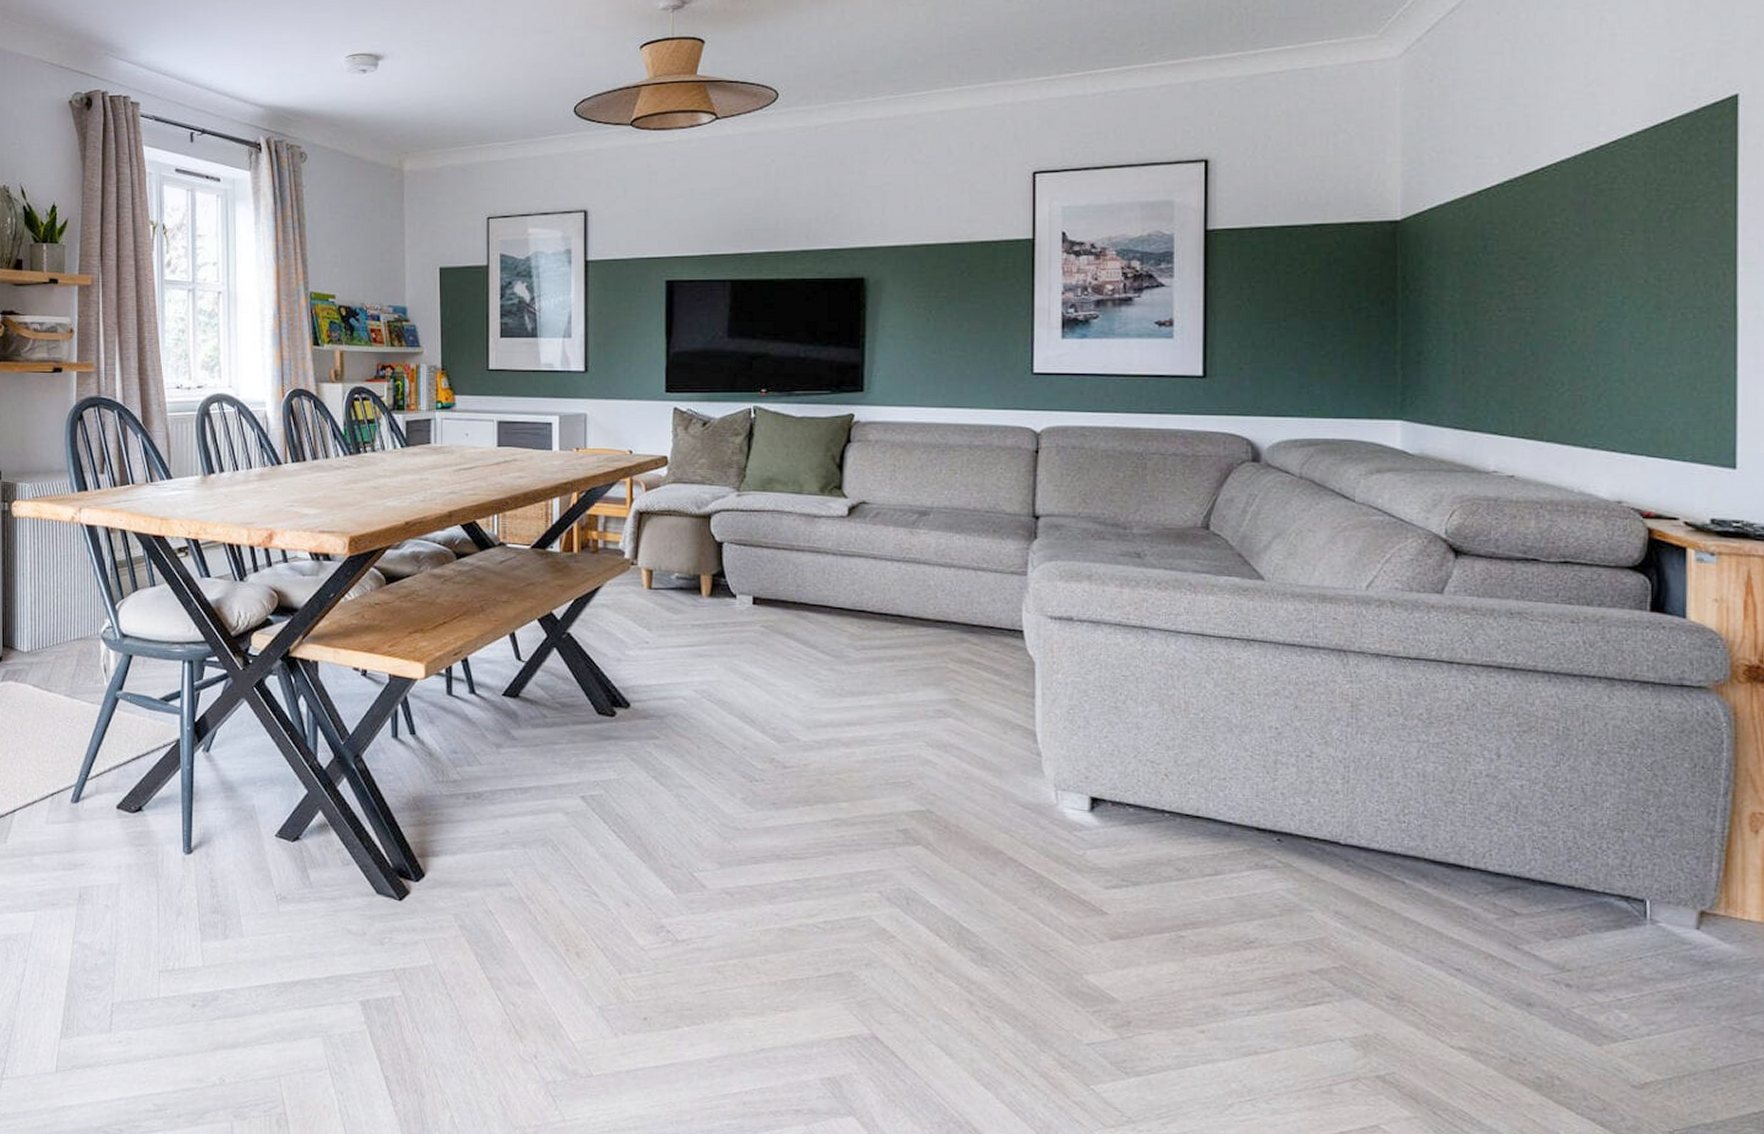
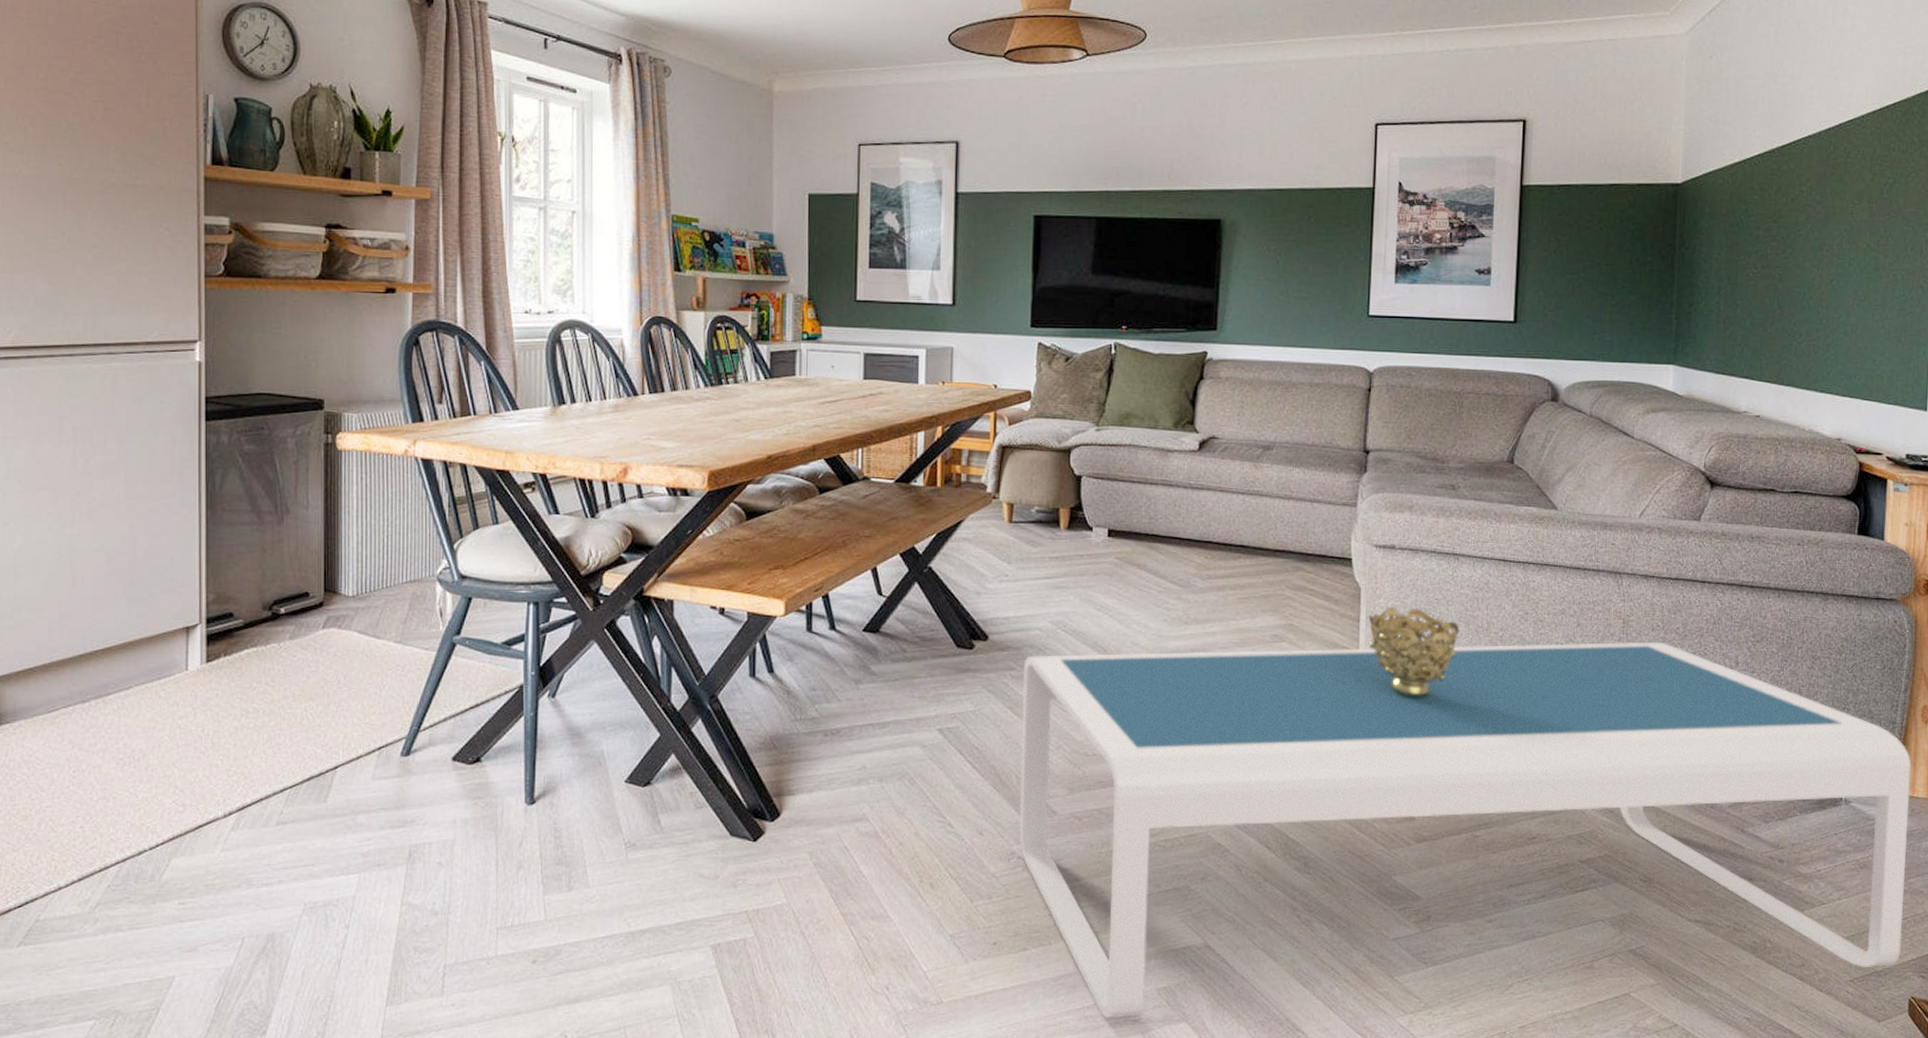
coffee table: none [667,724,1739,1119] -> present [1019,641,1912,1019]
decorative bowl: none [1045,682,1153,784] -> present [1368,606,1460,699]

